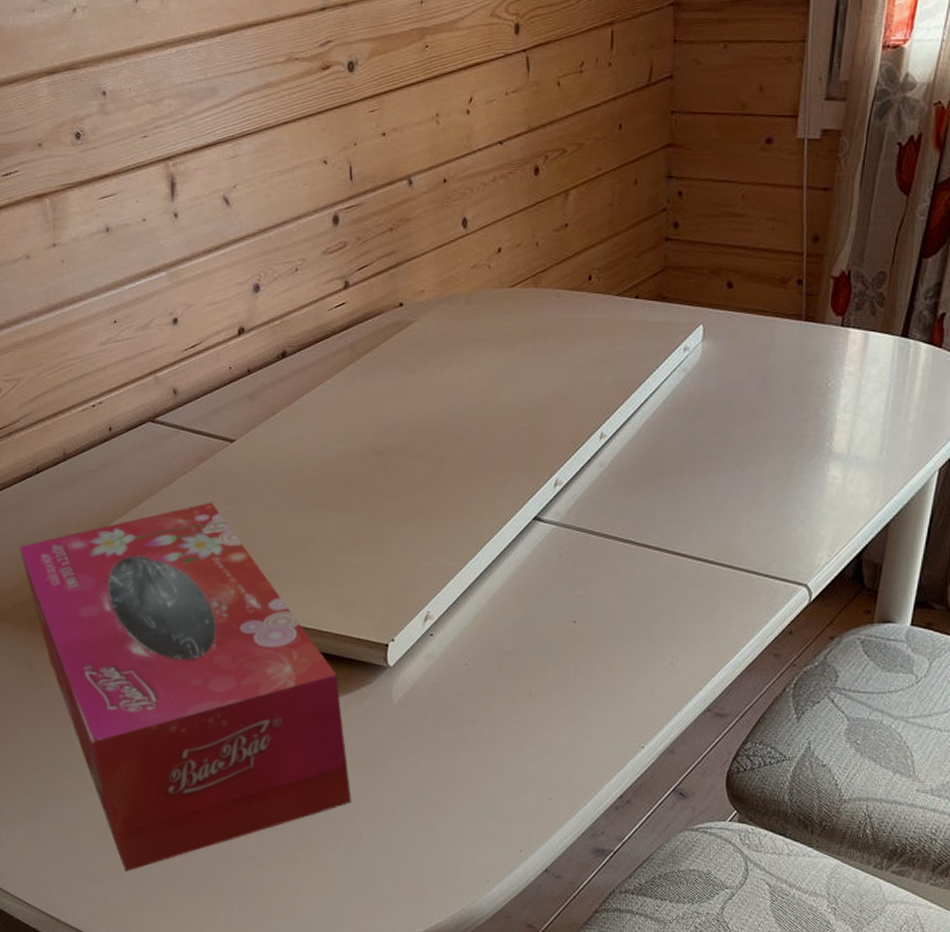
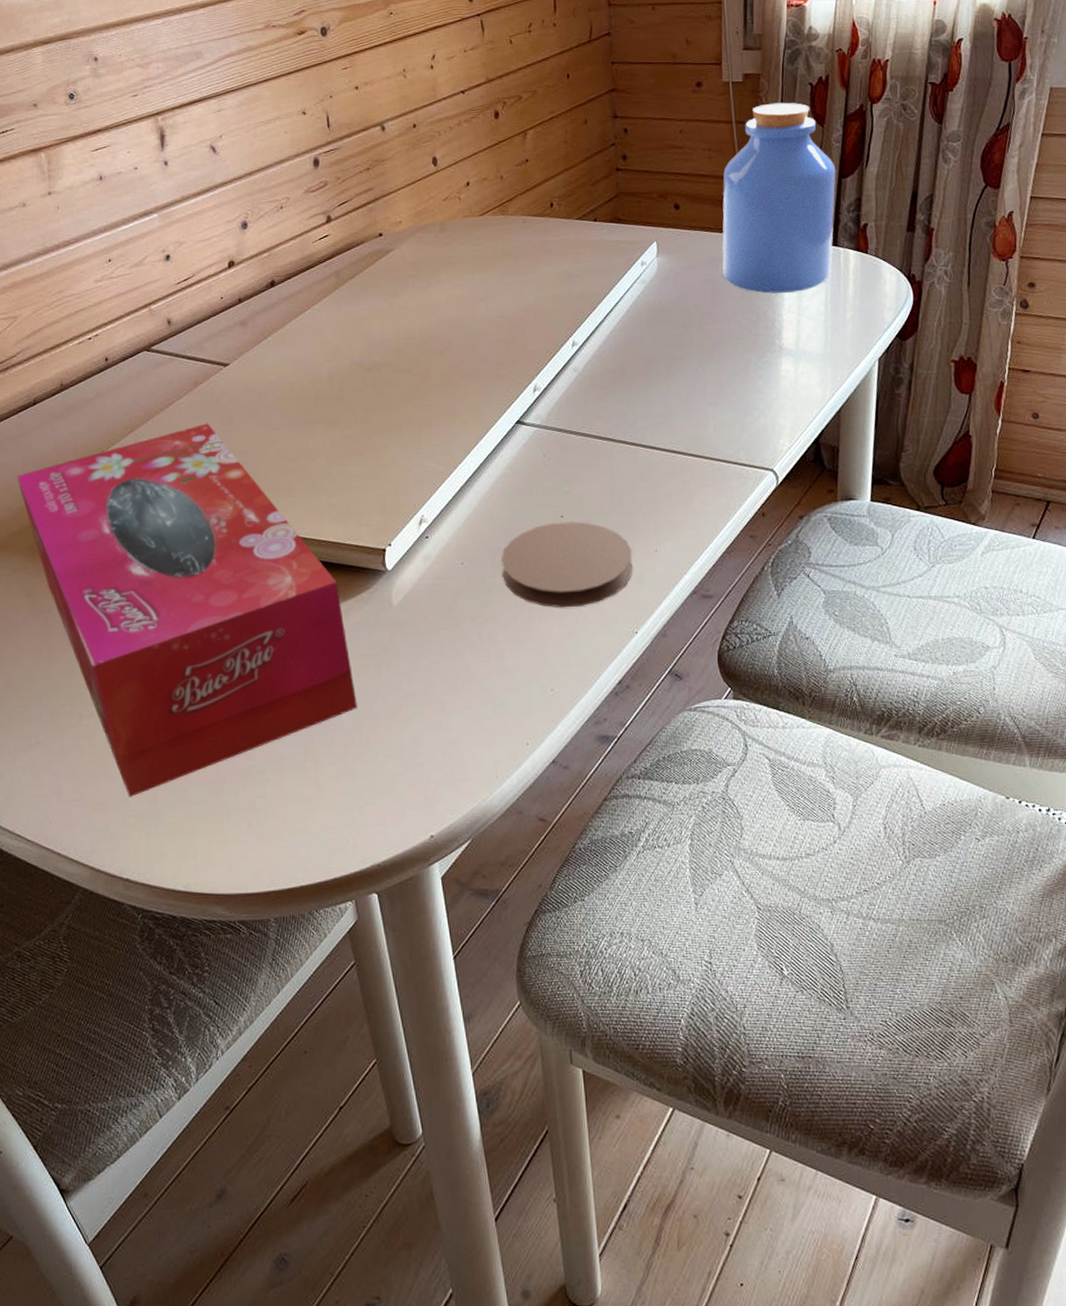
coaster: none [506,627,646,717] -> present [500,521,633,608]
jar: none [774,165,917,389] -> present [722,102,836,294]

